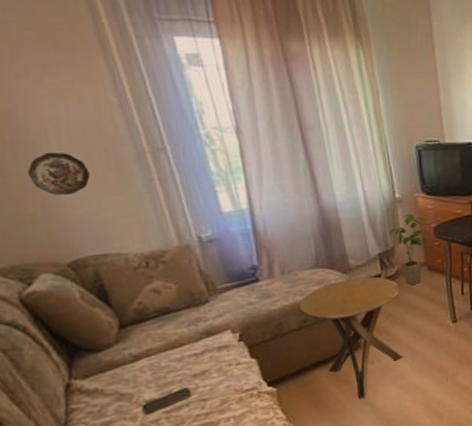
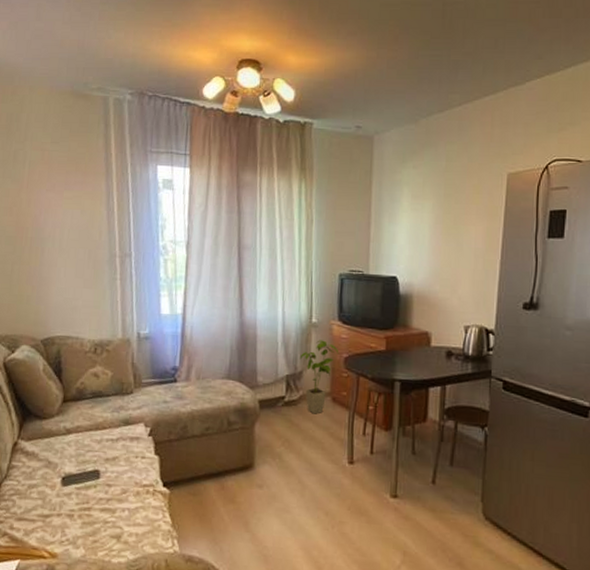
decorative plate: present [27,152,90,196] -> none [34,249,74,285]
side table: present [299,276,403,399] -> none [205,395,301,524]

